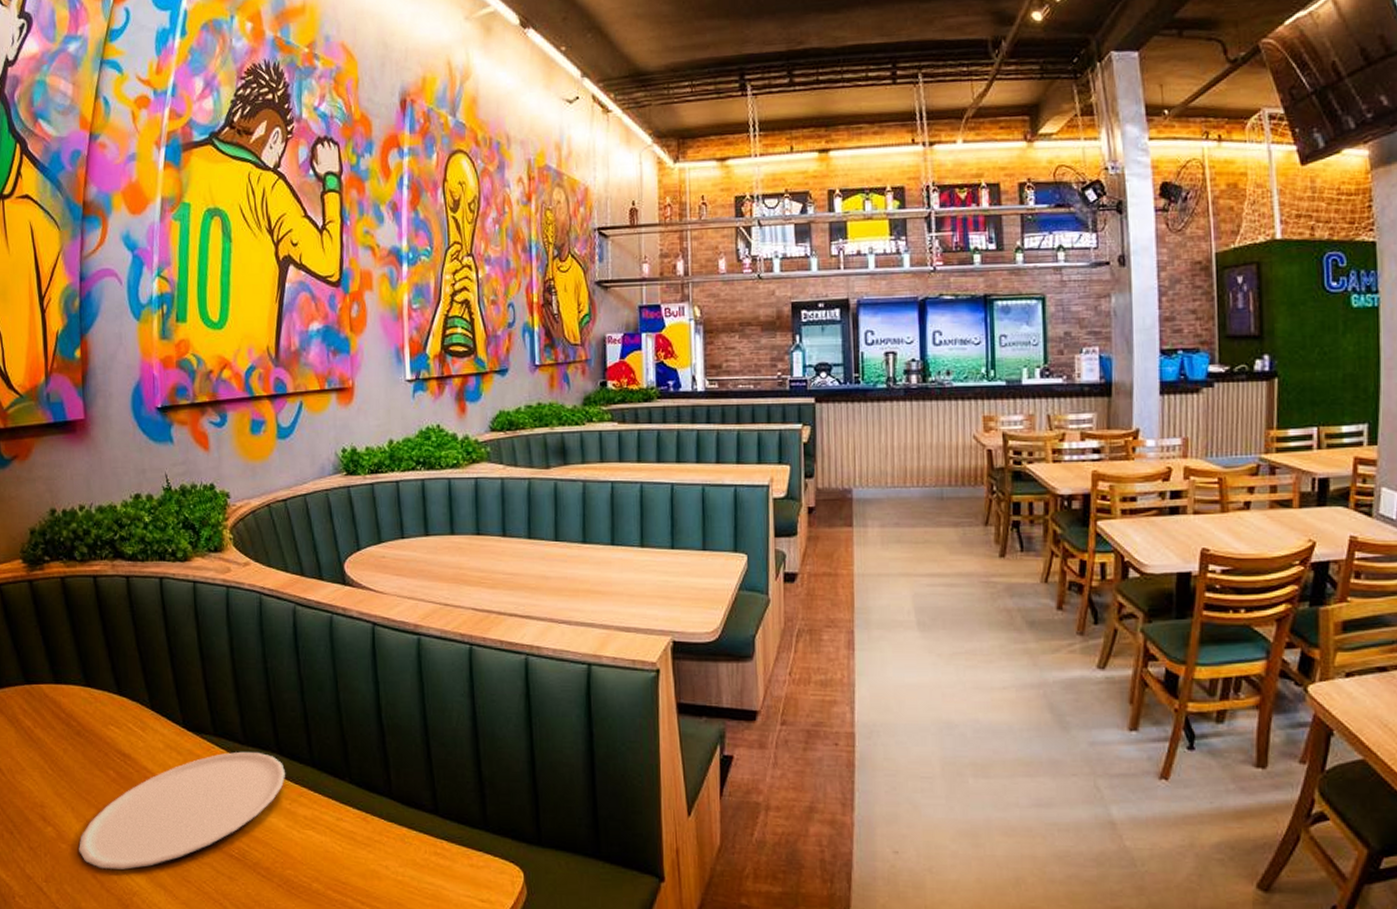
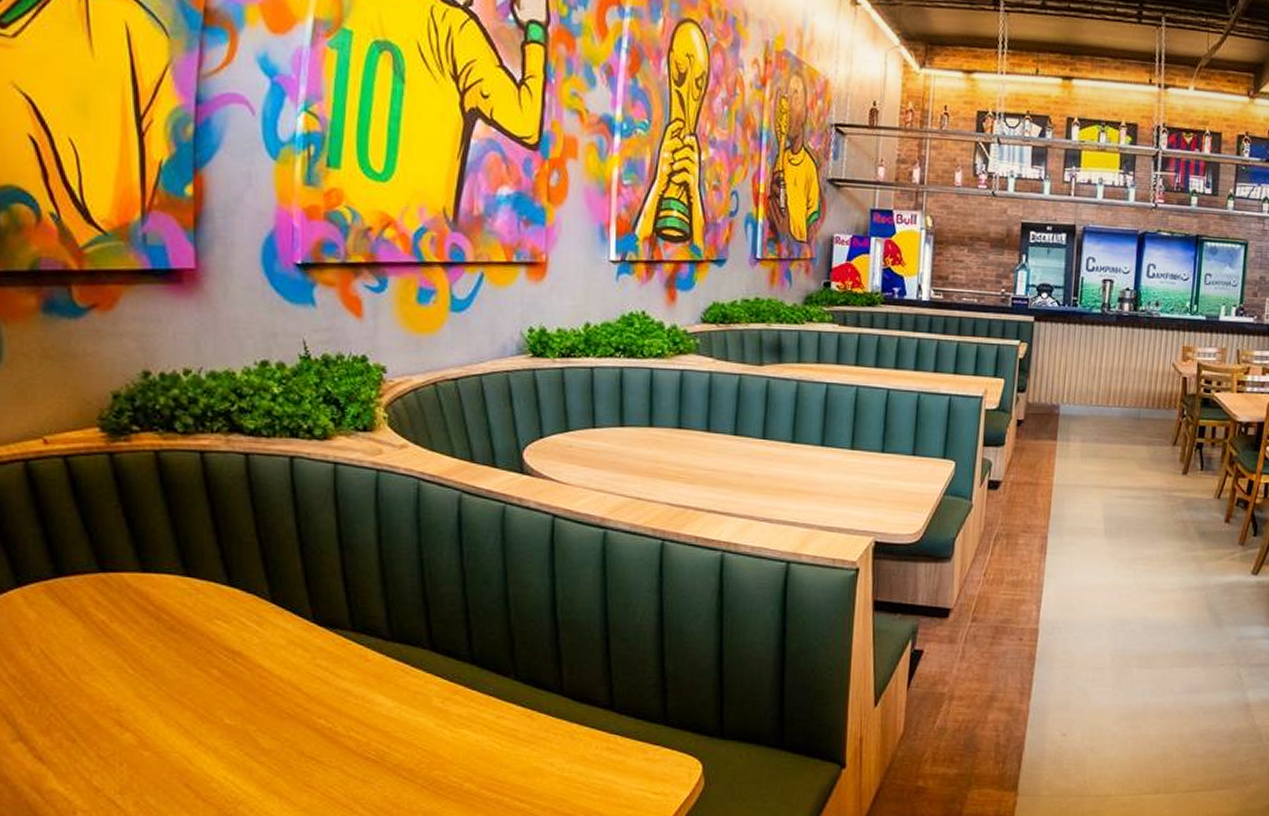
plate: present [79,751,285,870] -> none [167,648,438,777]

